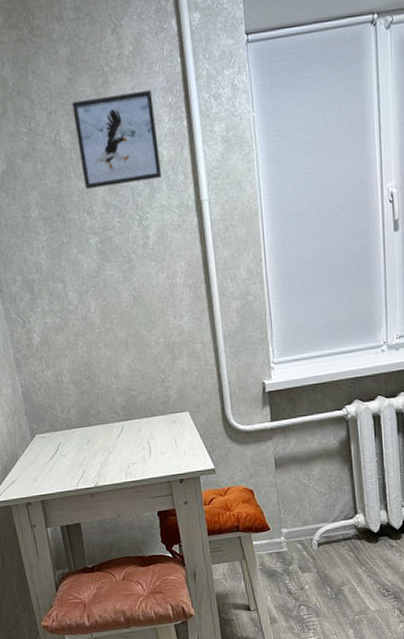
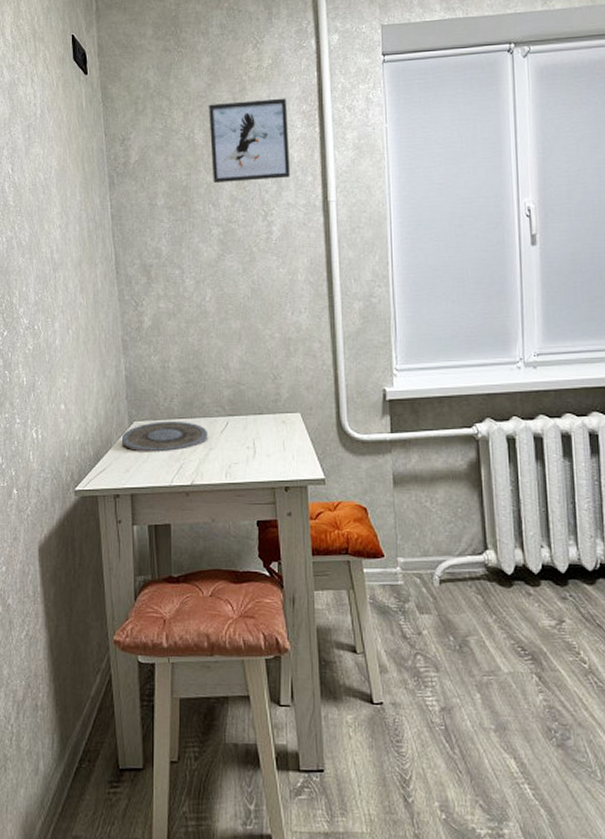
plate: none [25,430,107,462] -> present [121,422,209,452]

